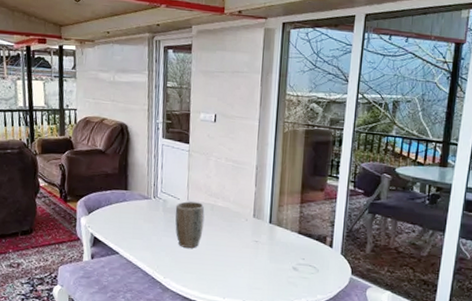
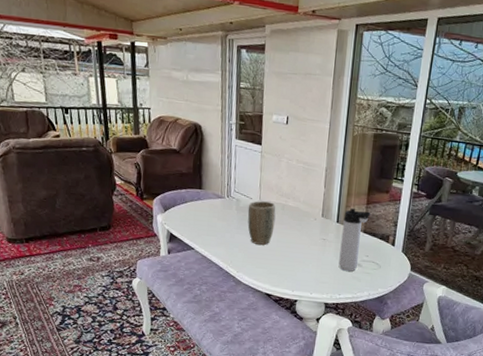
thermos bottle: none [273,208,306,276] -> present [338,208,371,271]

